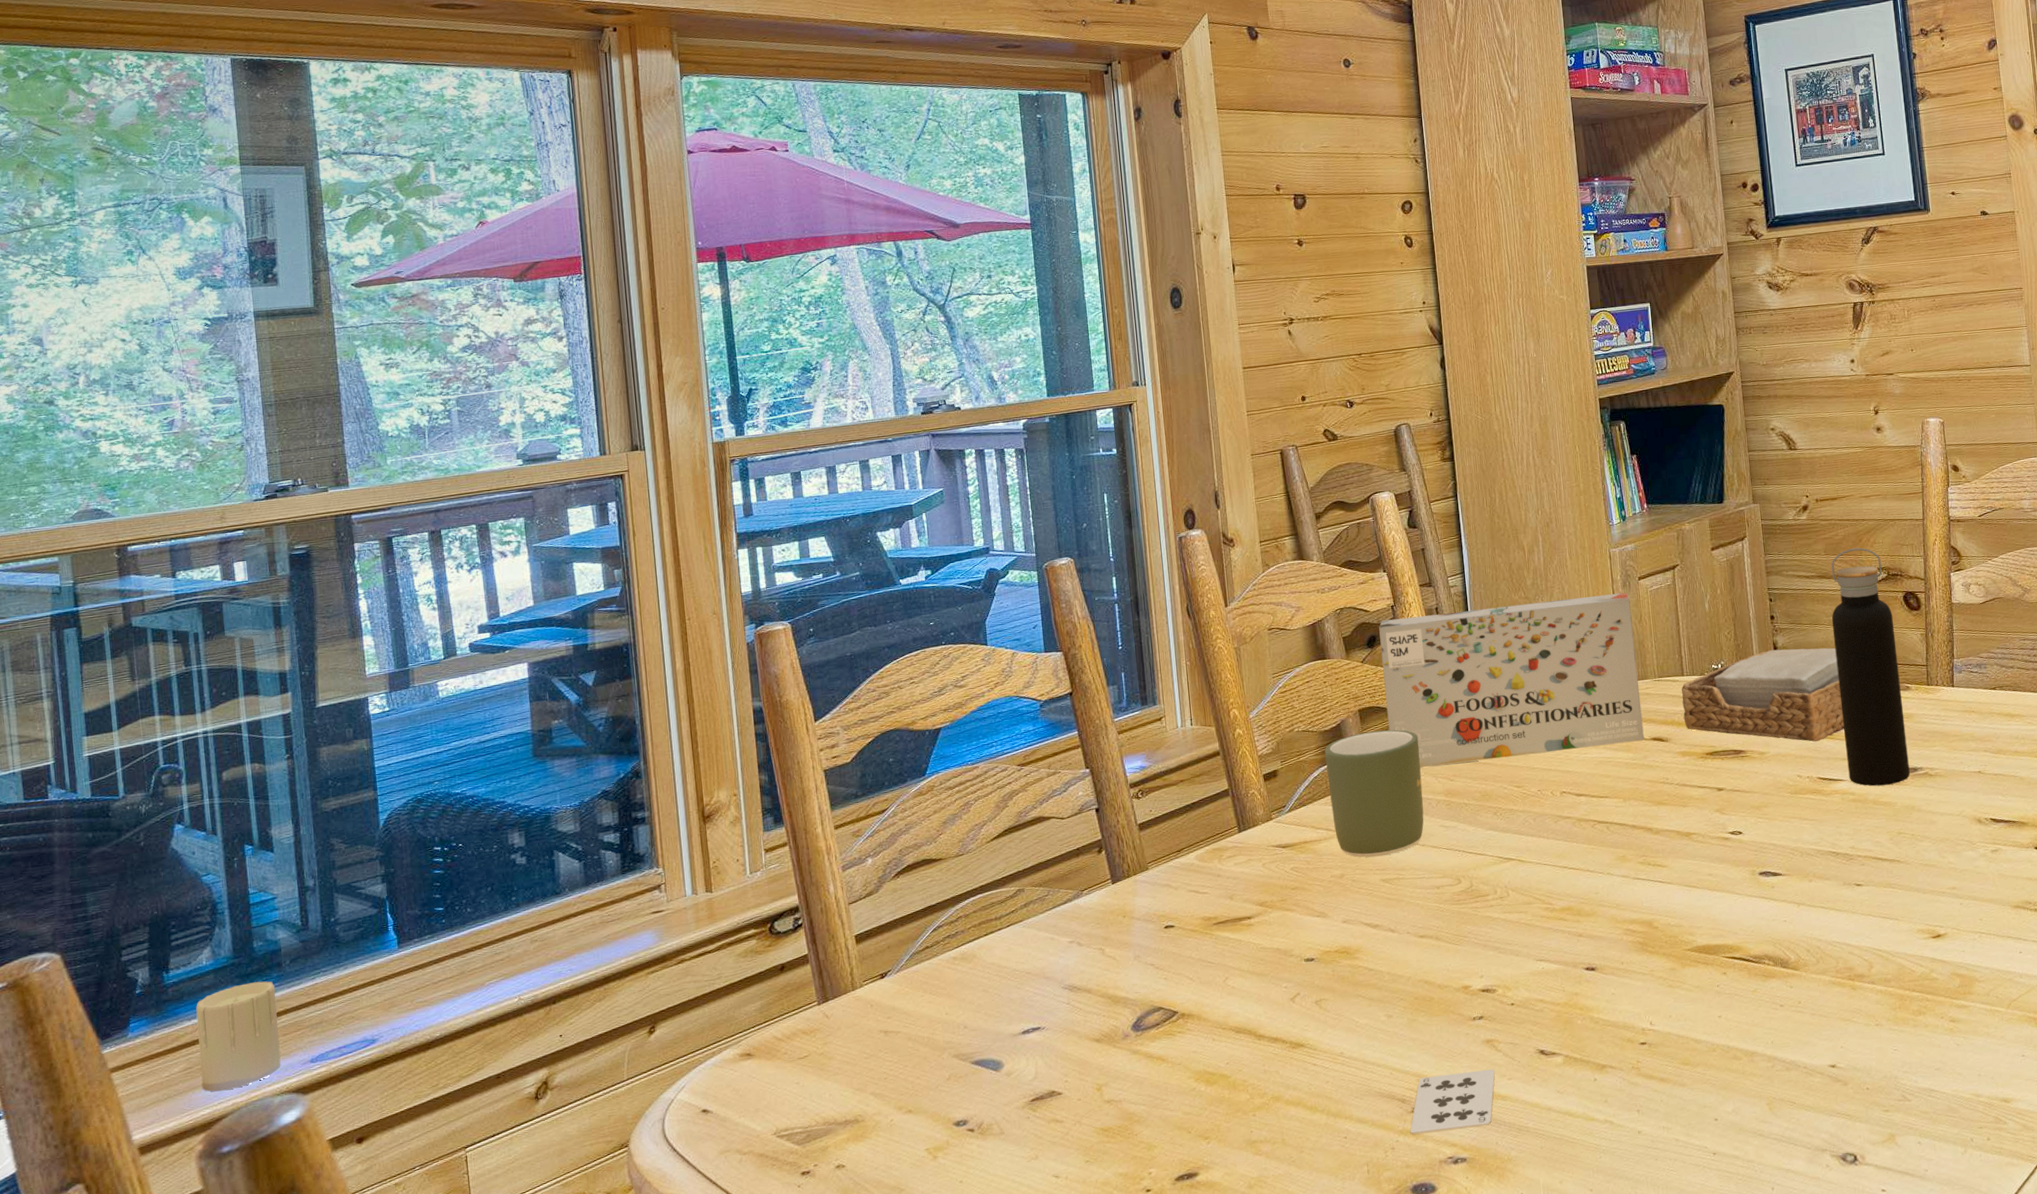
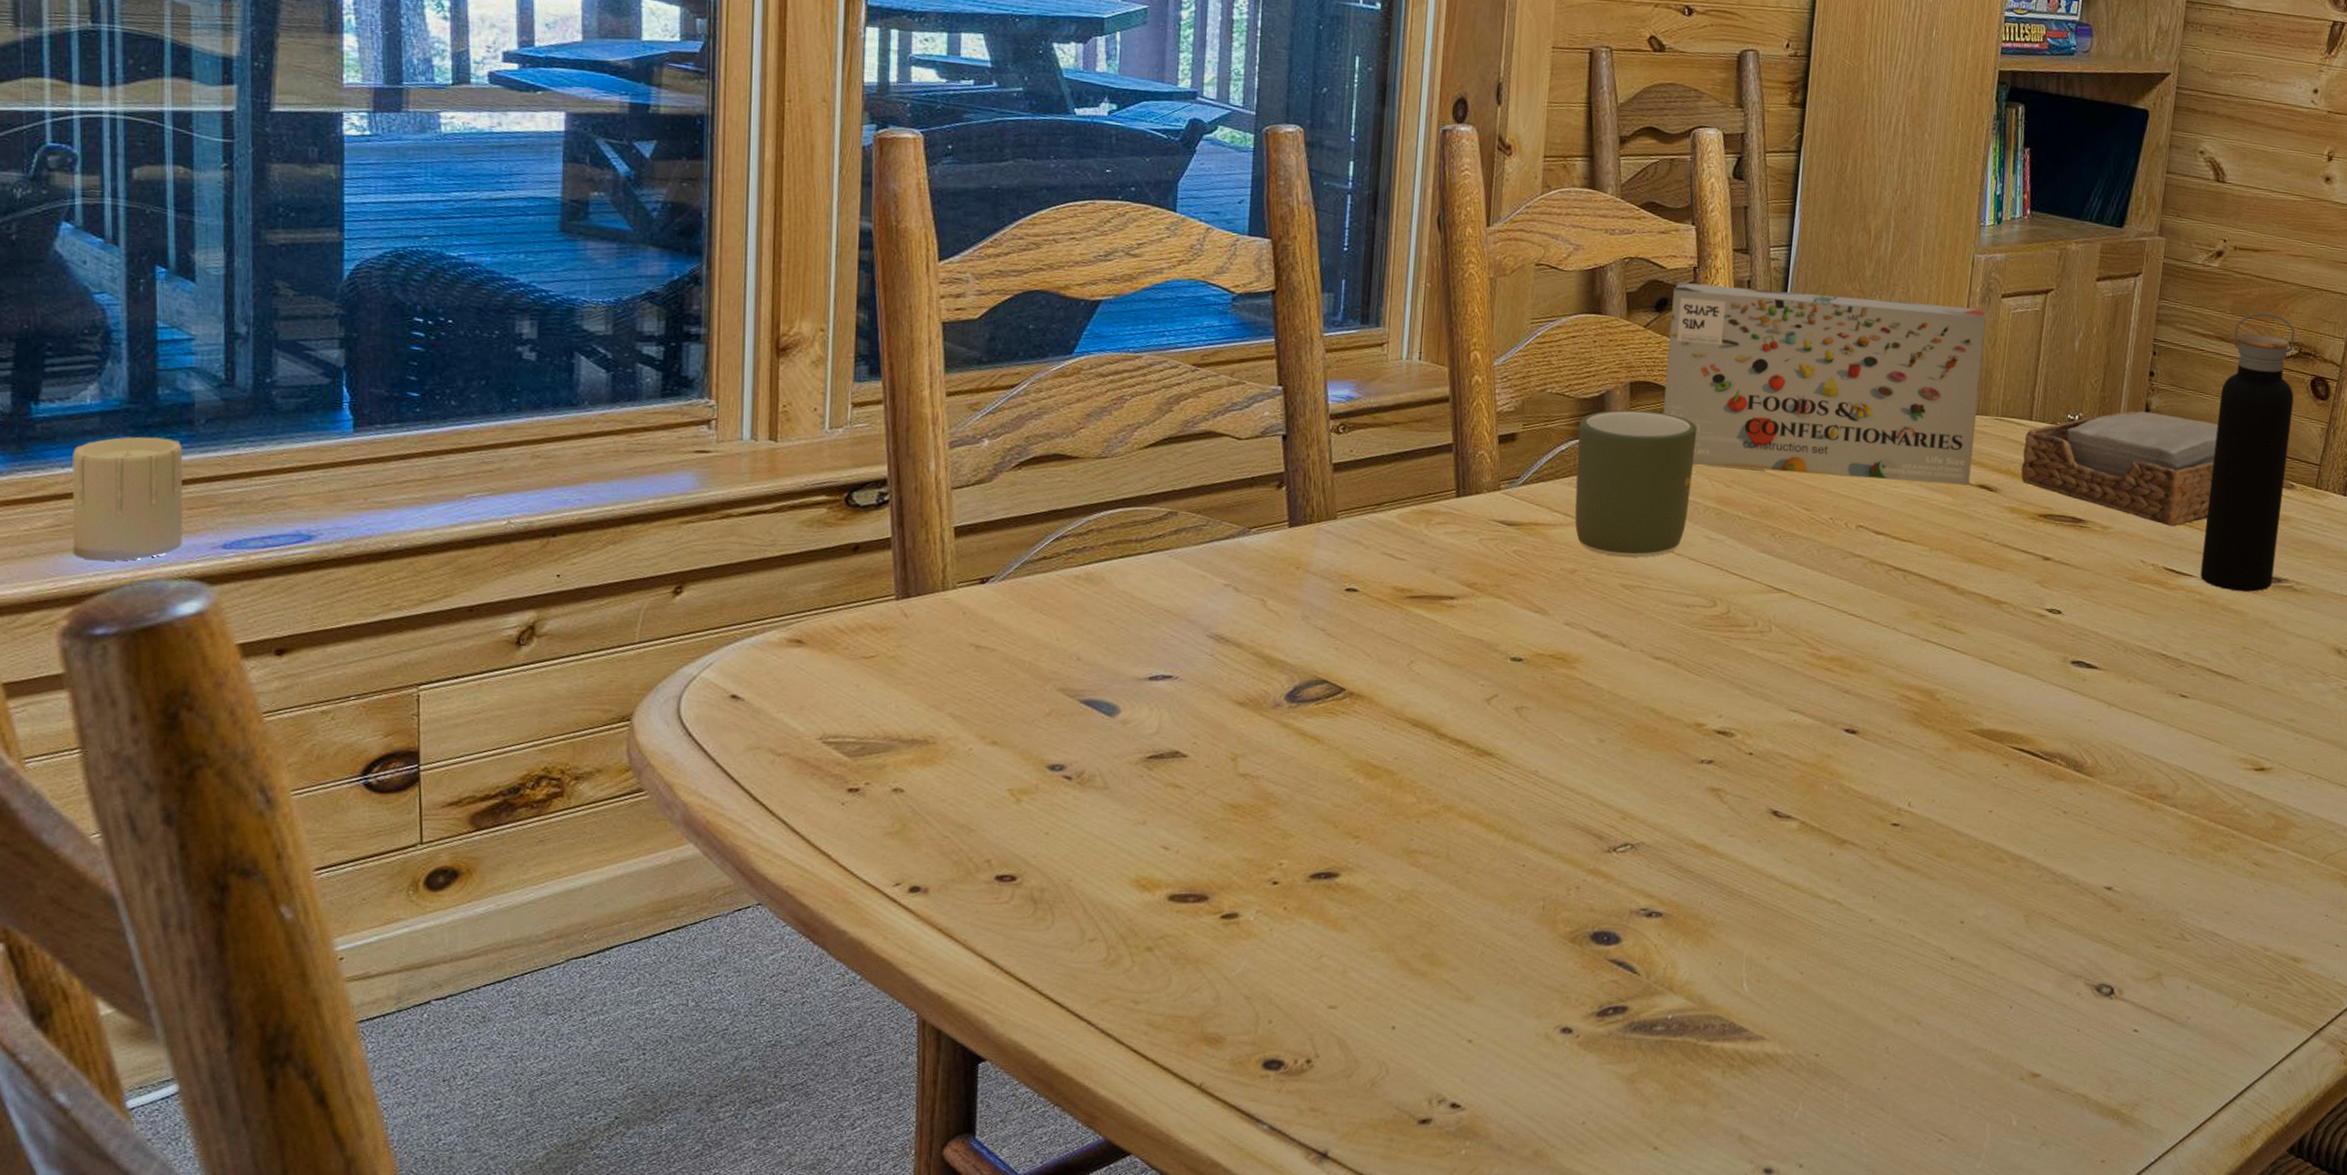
playing card: present [1410,1068,1495,1135] -> none [1601,815,1715,882]

